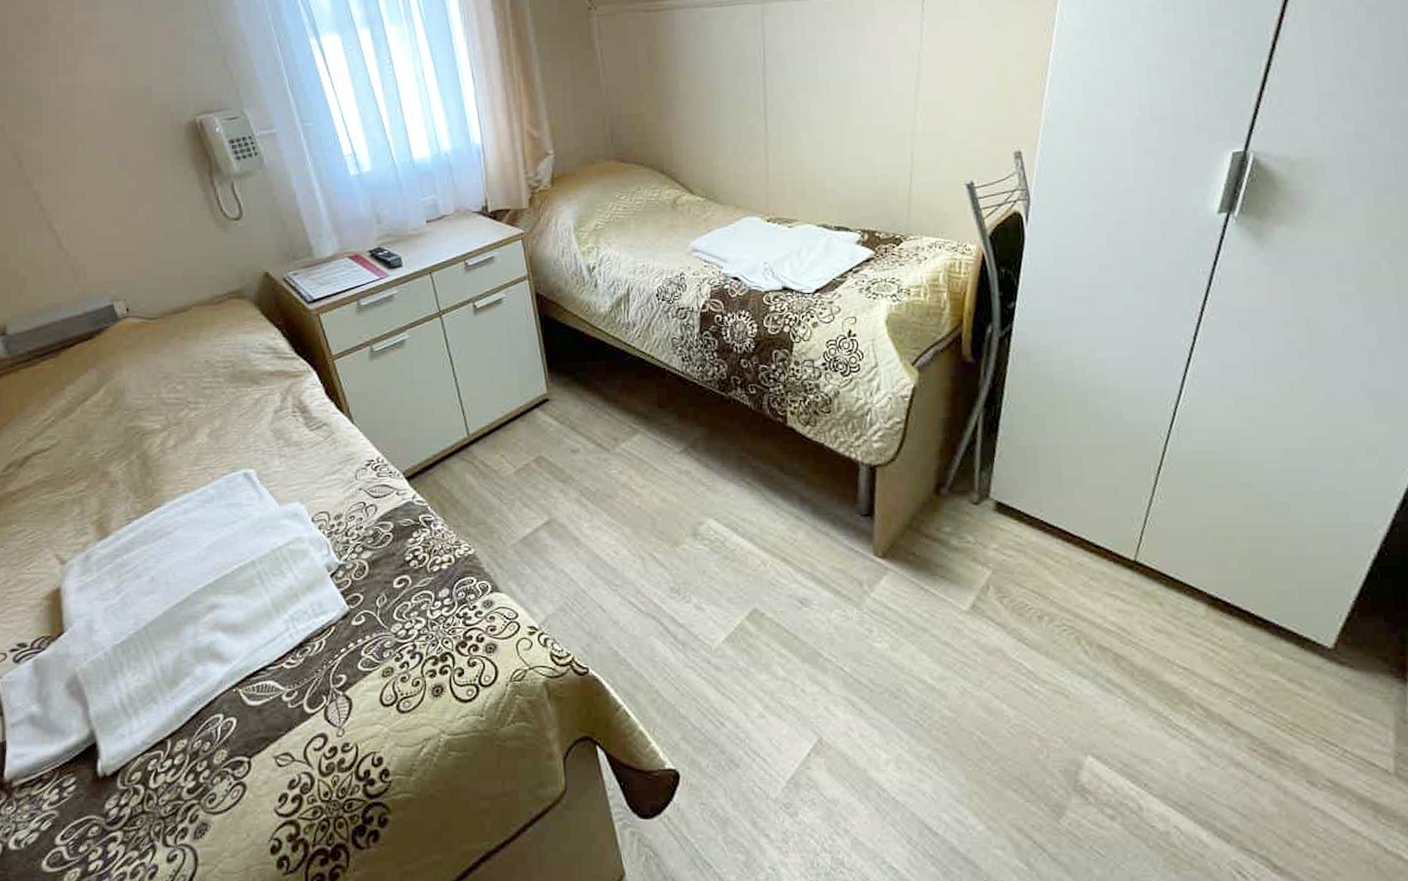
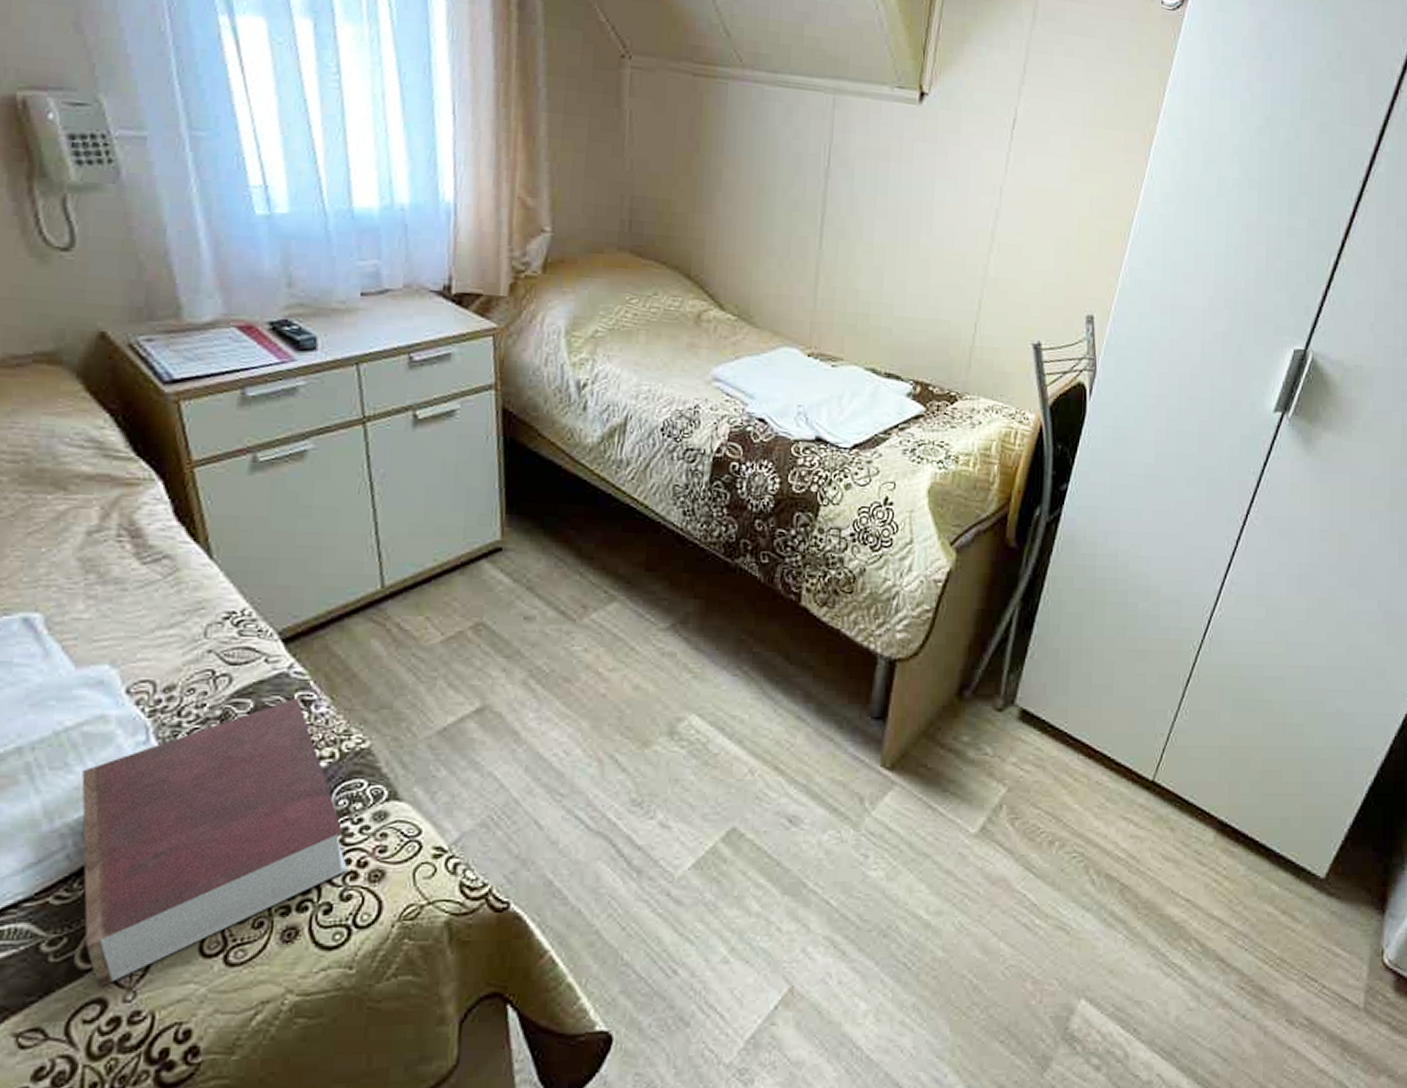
book: none [292,519,471,726] -> present [81,698,349,988]

